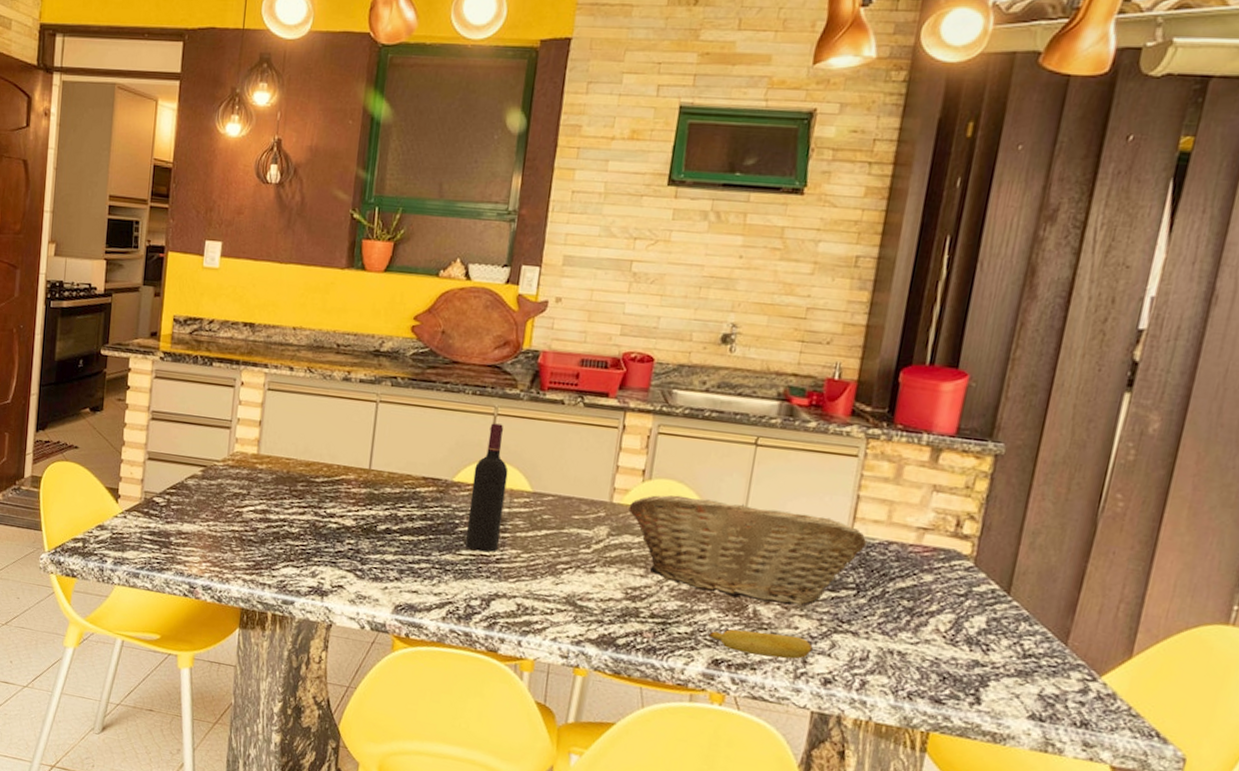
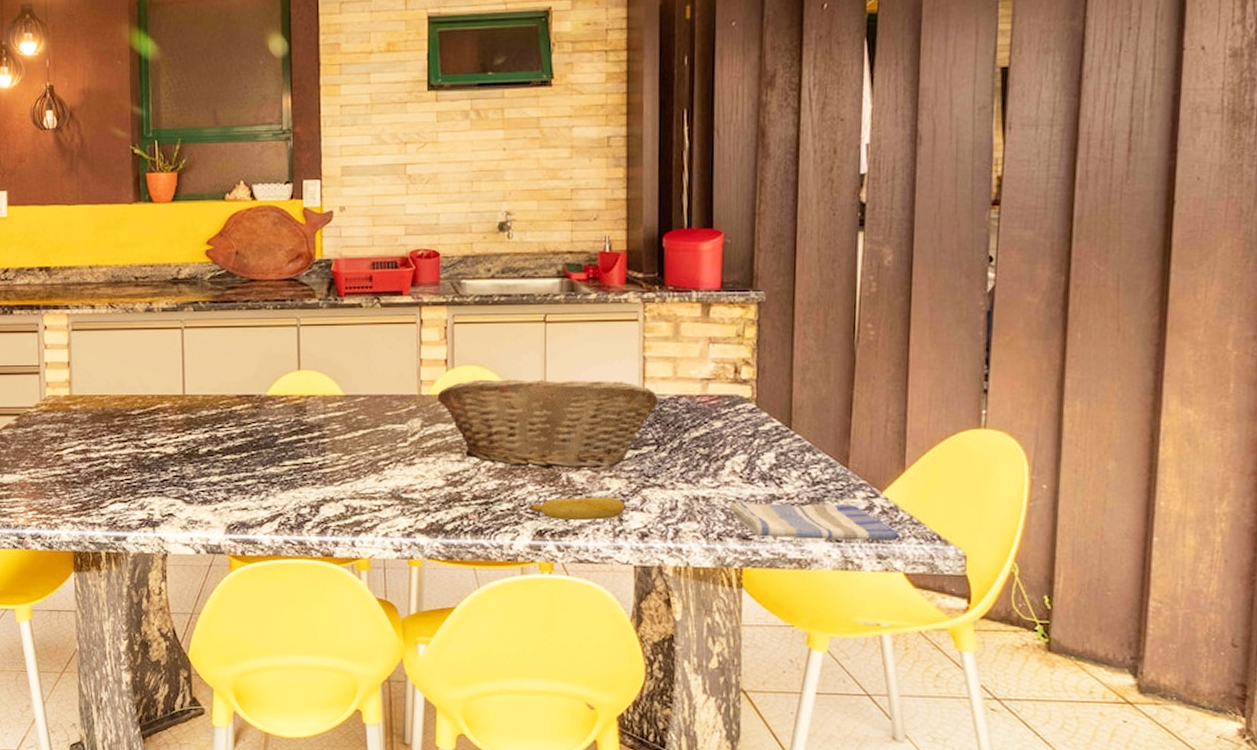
wine bottle: present [465,423,508,552] -> none [286,334,319,460]
dish towel: none [925,662,1113,730] -> present [729,501,899,541]

